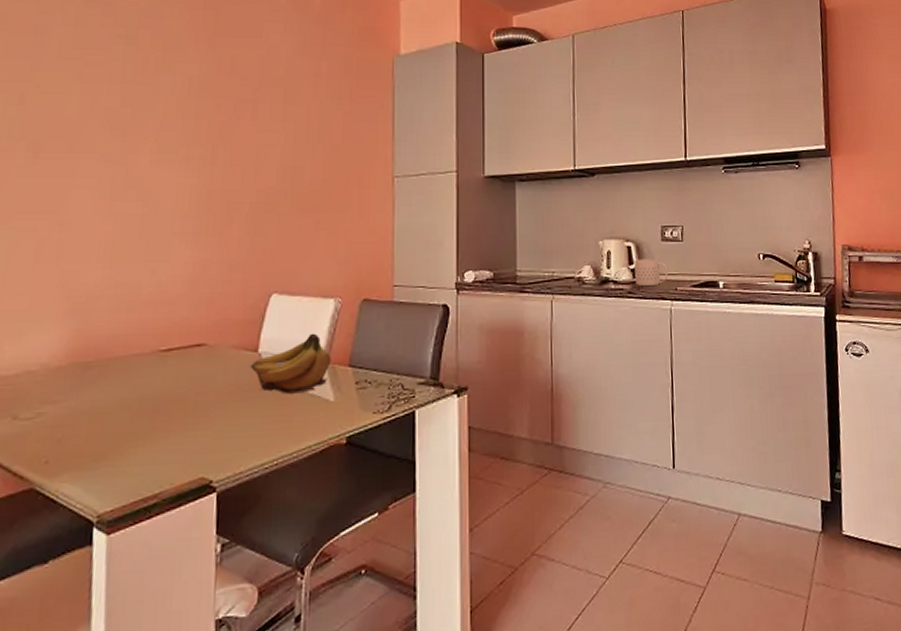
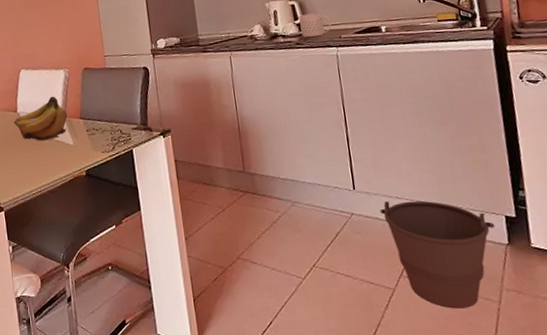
bucket: none [699,482,811,608] -> present [380,200,495,309]

